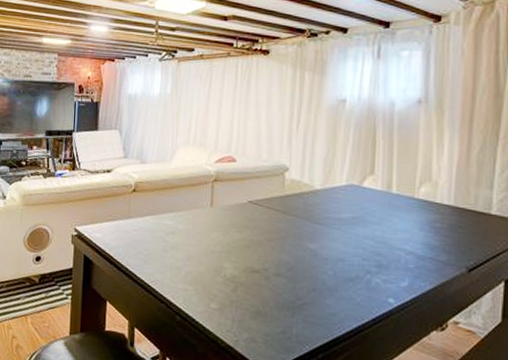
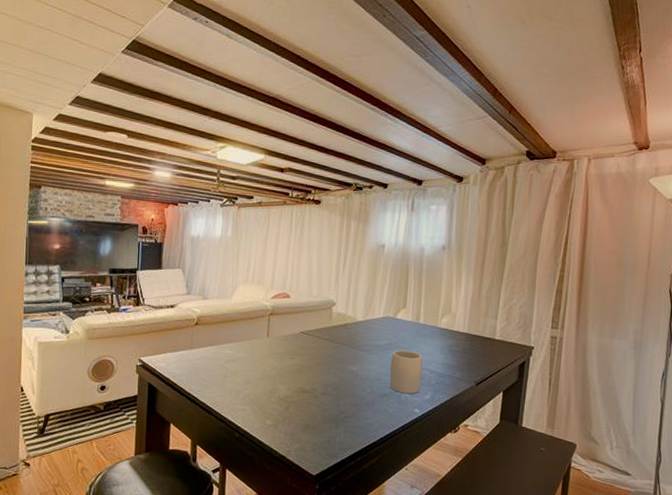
mug: none [356,224,398,280] -> present [389,349,423,394]

